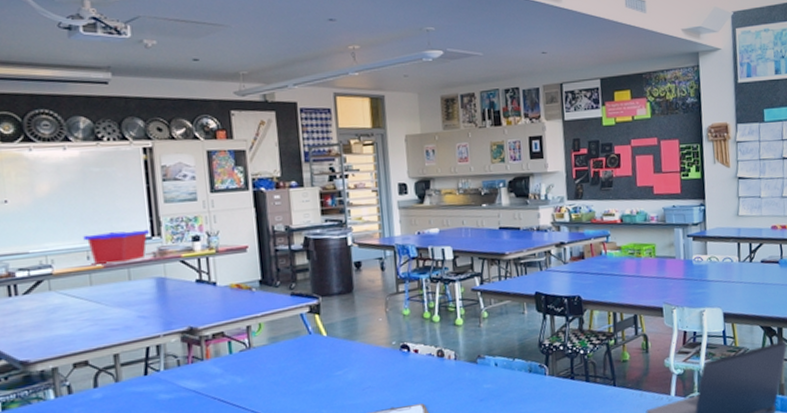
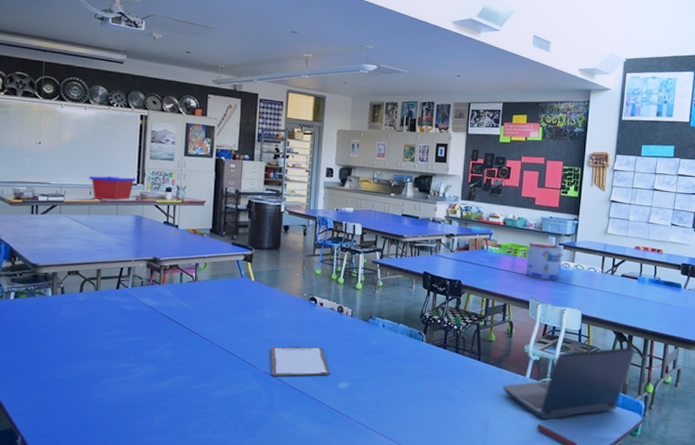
paint can: none [649,235,695,281] -> present [524,241,564,281]

